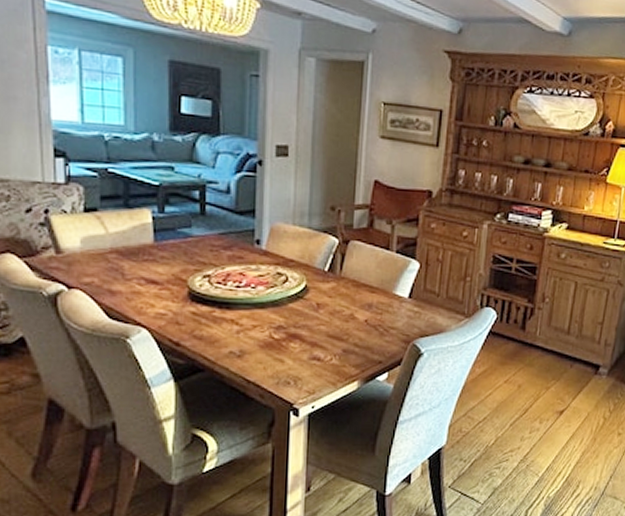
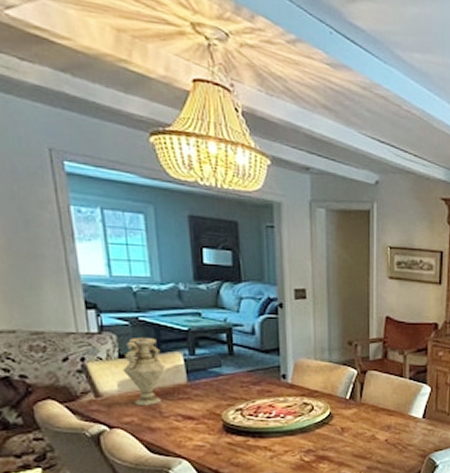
vase: none [87,191,131,265] -> present [123,338,165,405]

